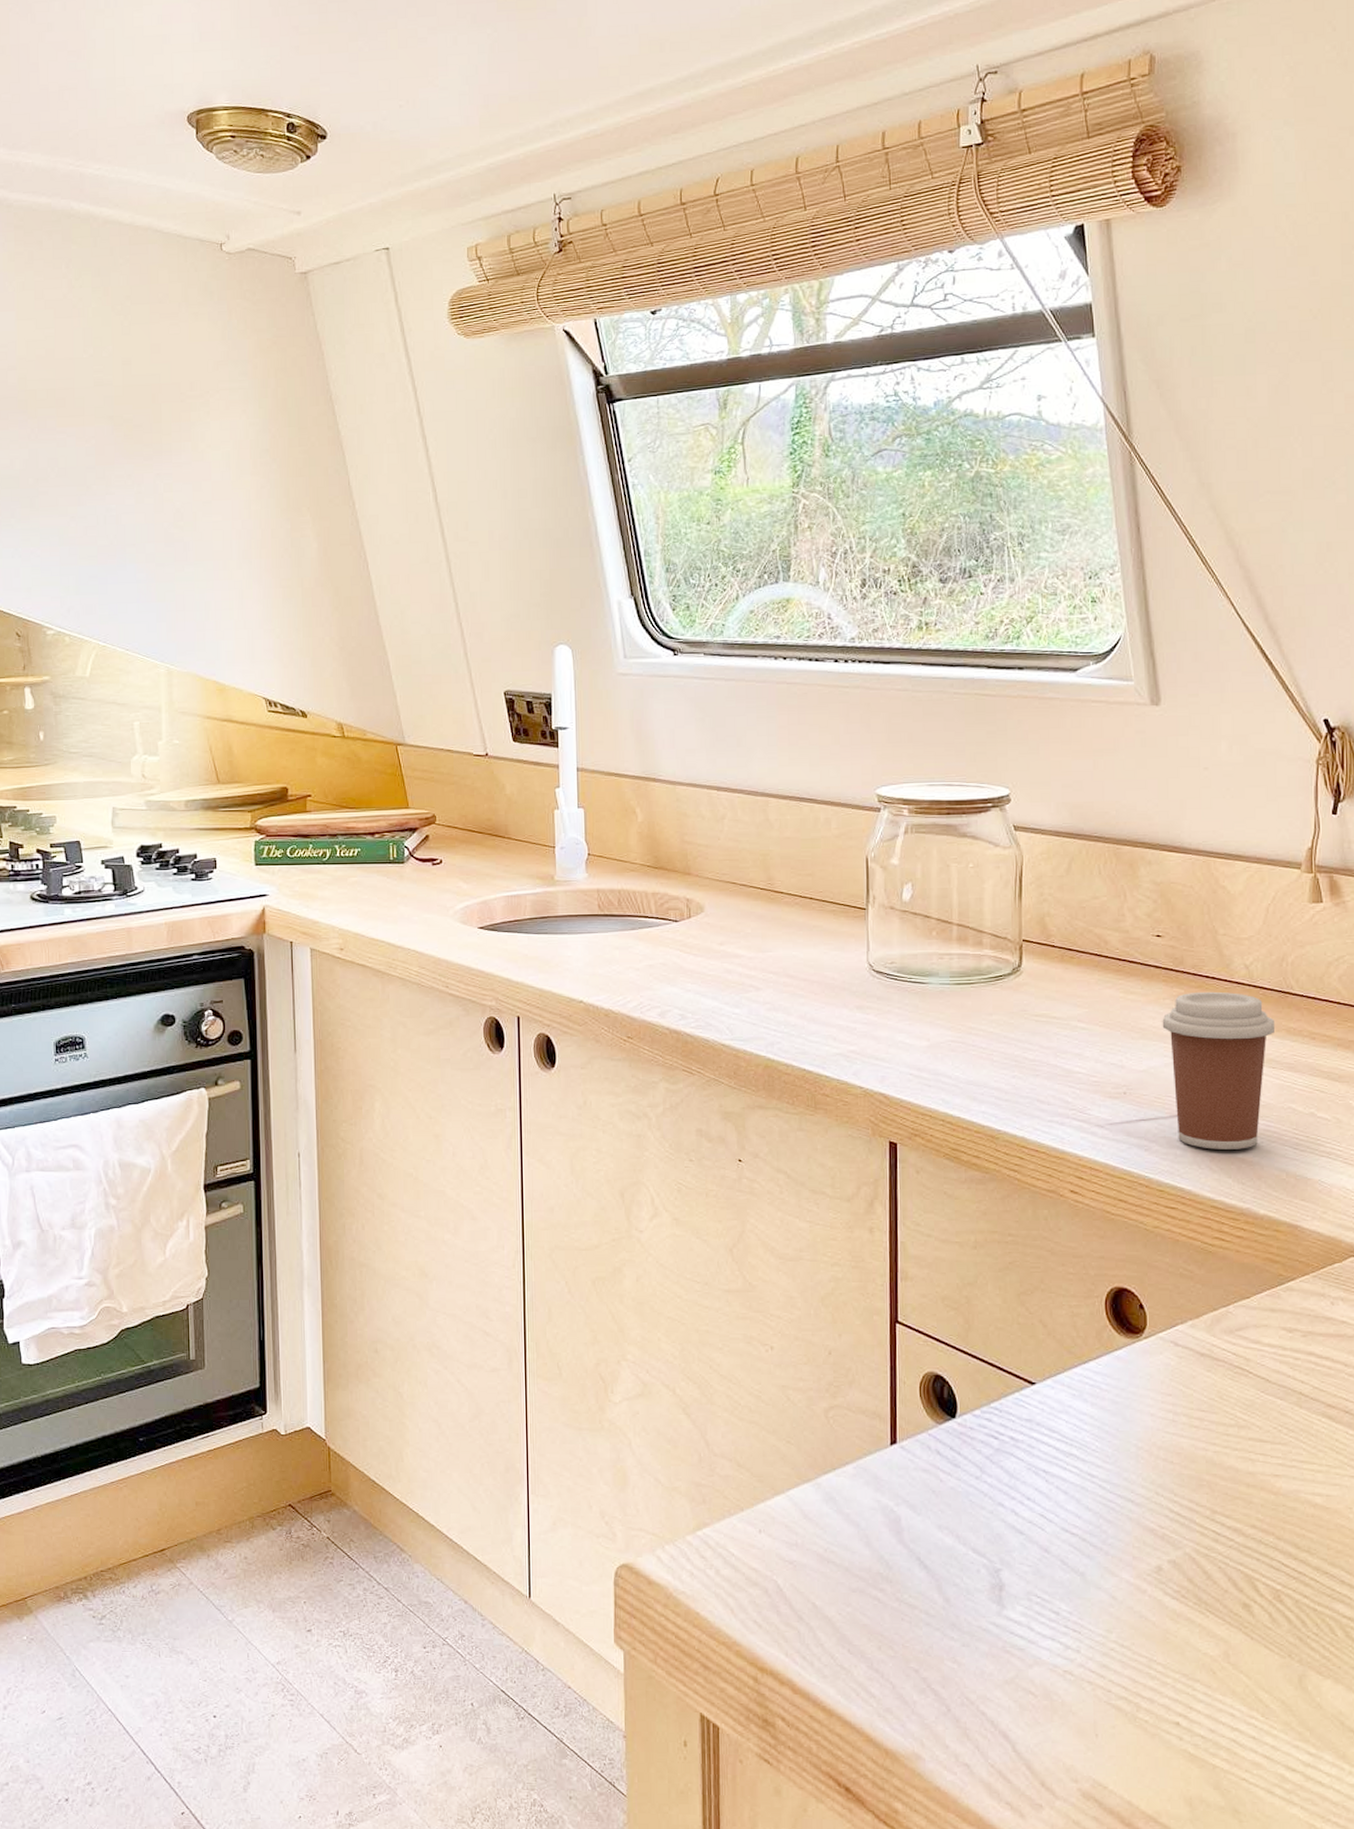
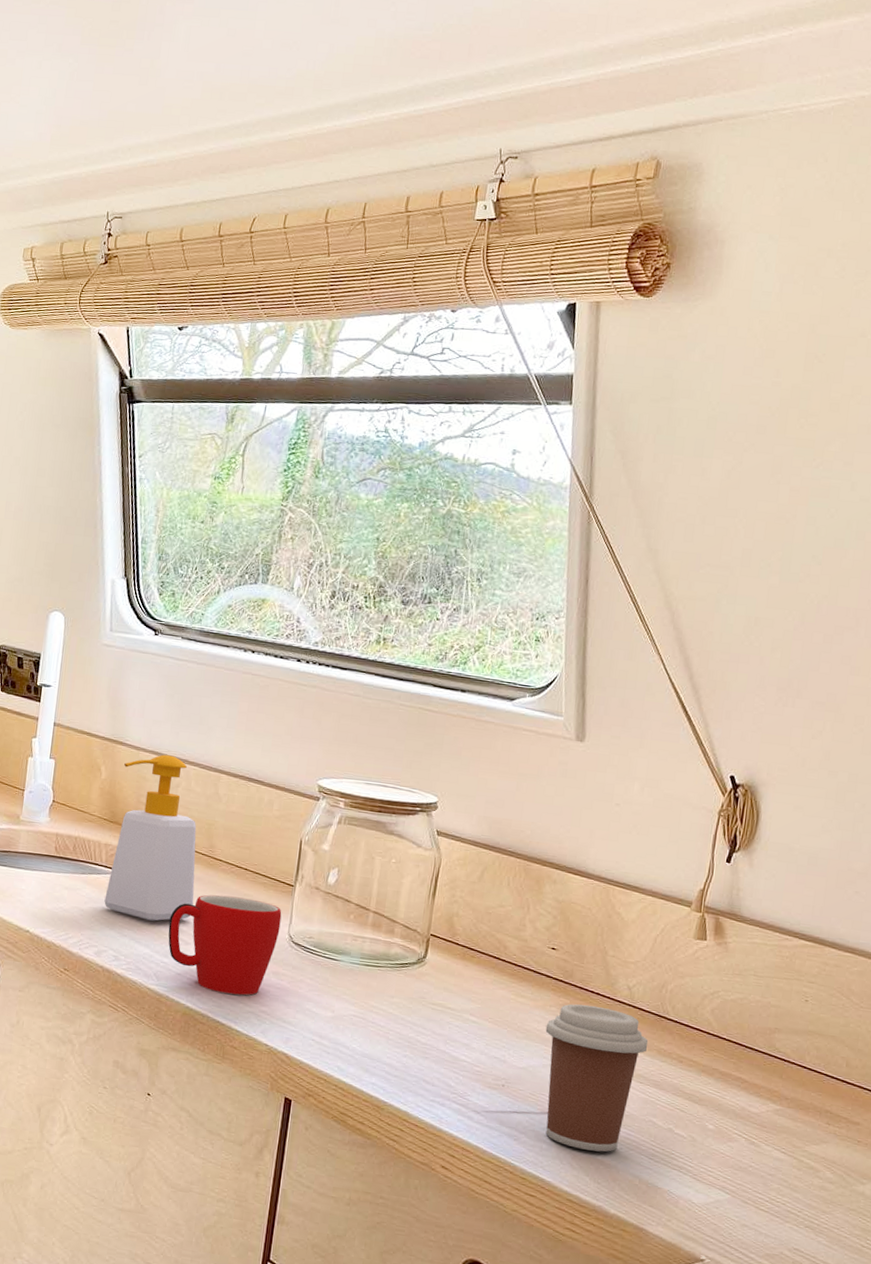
soap bottle: none [660,785,759,970] -> present [104,754,197,921]
mug: none [735,930,858,1039] -> present [168,894,282,996]

